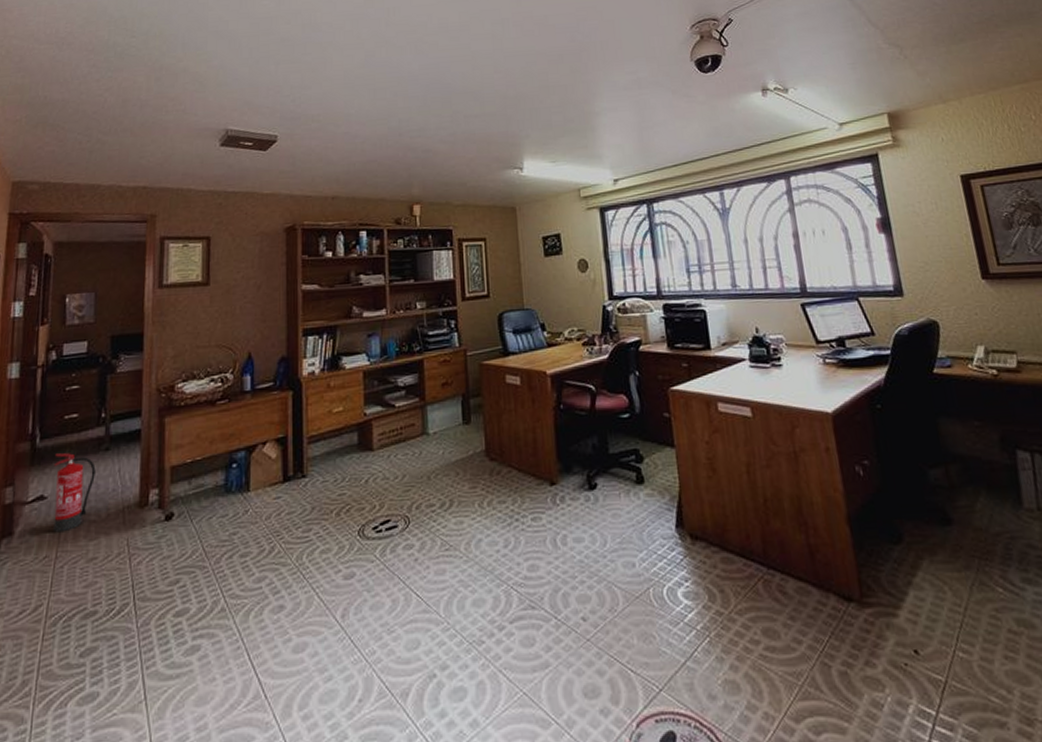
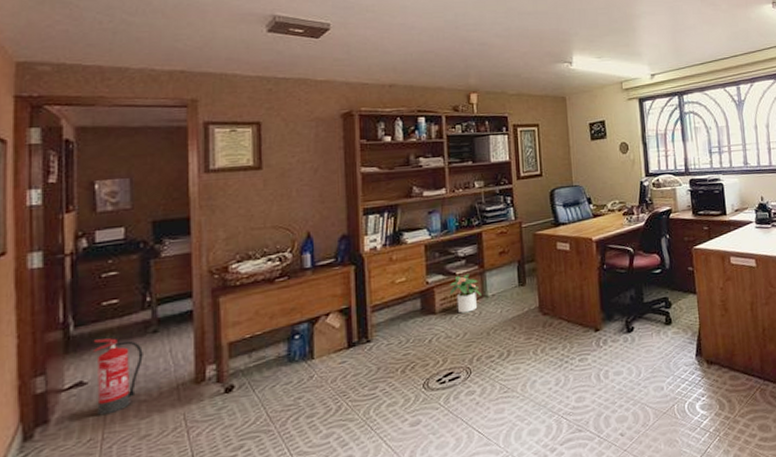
potted plant: none [387,407,422,452] -> present [449,274,482,313]

